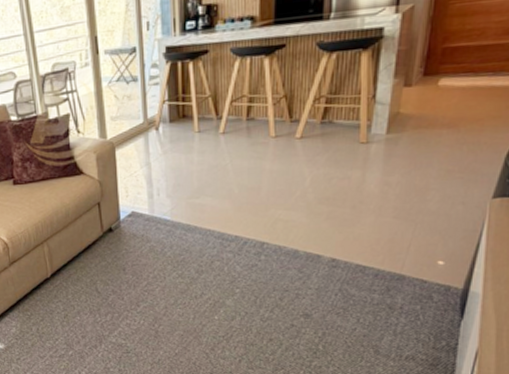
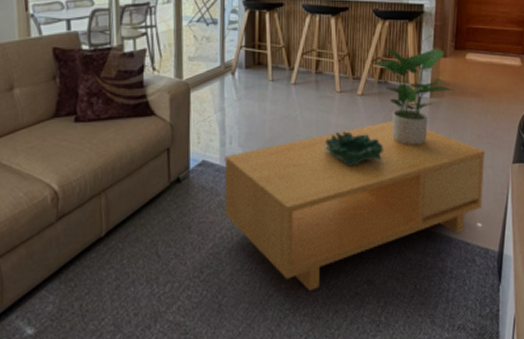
coffee table: none [153,163,456,323] -> present [224,121,486,292]
decorative bowl: none [257,176,325,210] -> present [324,131,383,166]
potted plant: none [316,77,420,186] -> present [373,47,454,145]

